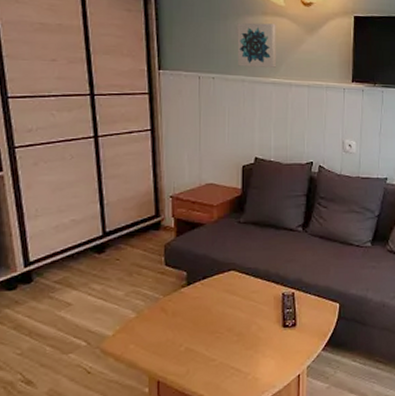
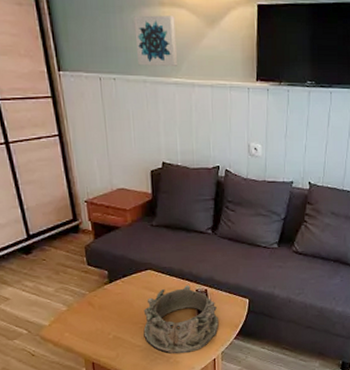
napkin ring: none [220,287,305,370] -> present [143,284,219,355]

